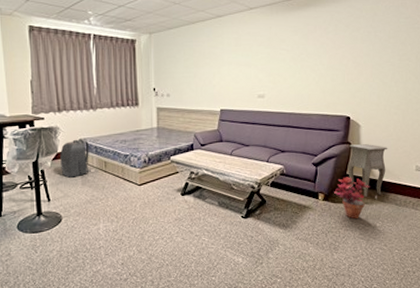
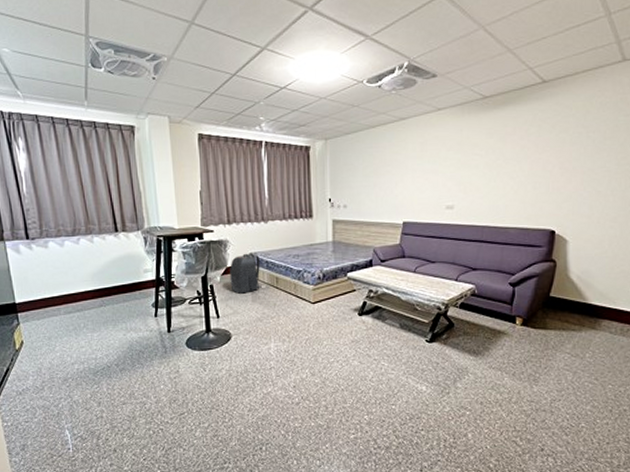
potted plant: present [334,177,370,220] -> none [534,299,579,348]
side table: present [347,144,388,200] -> none [551,262,601,327]

